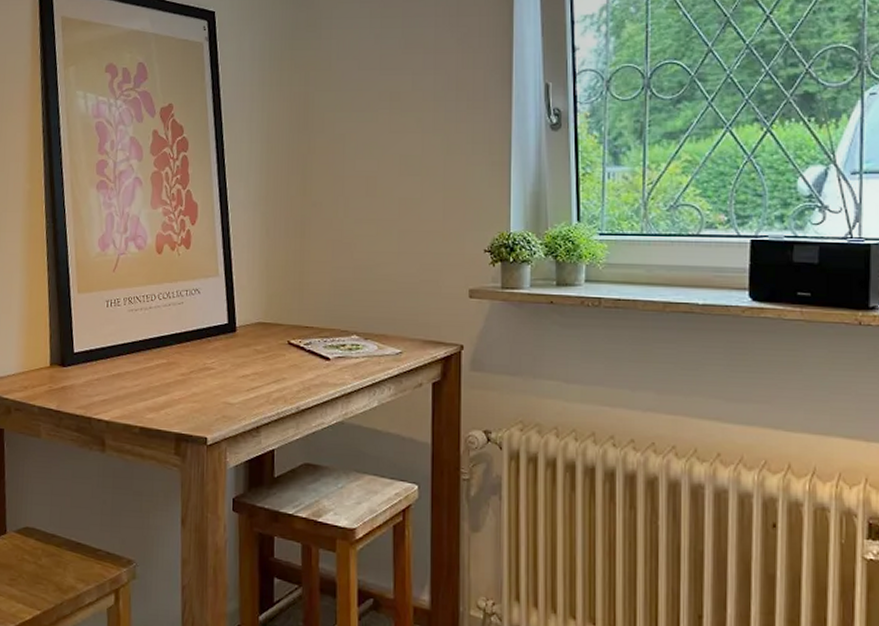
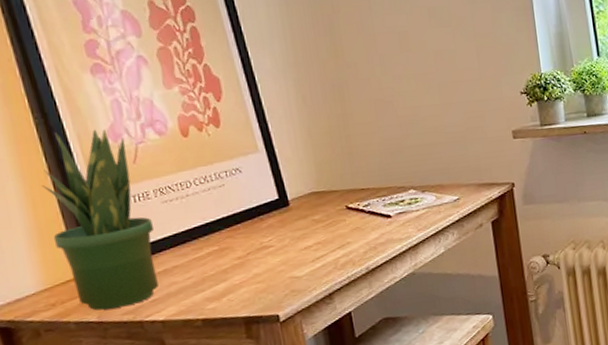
planter: none [38,236,118,401] -> present [42,129,159,311]

